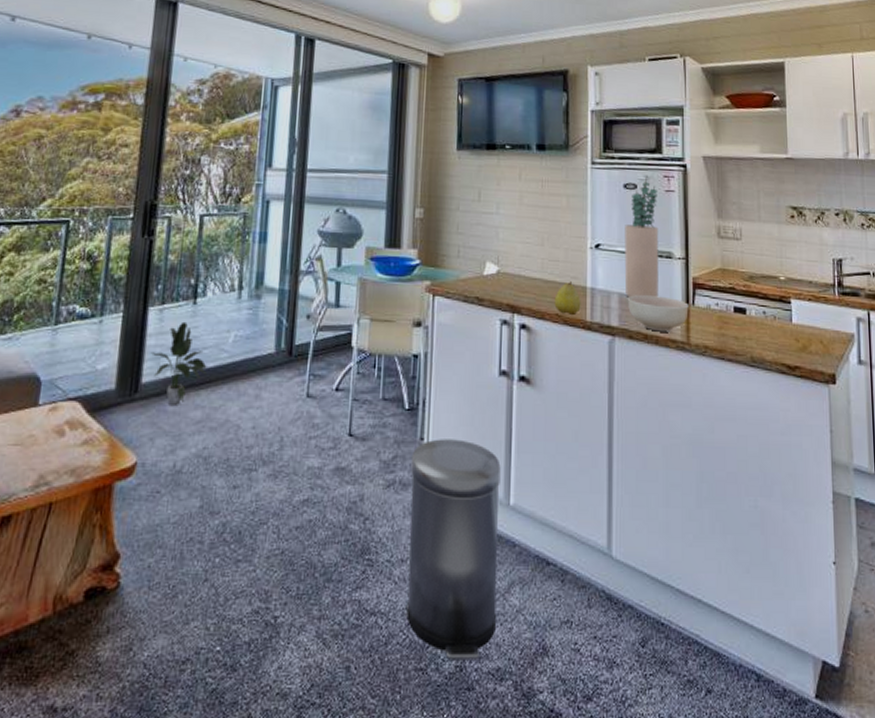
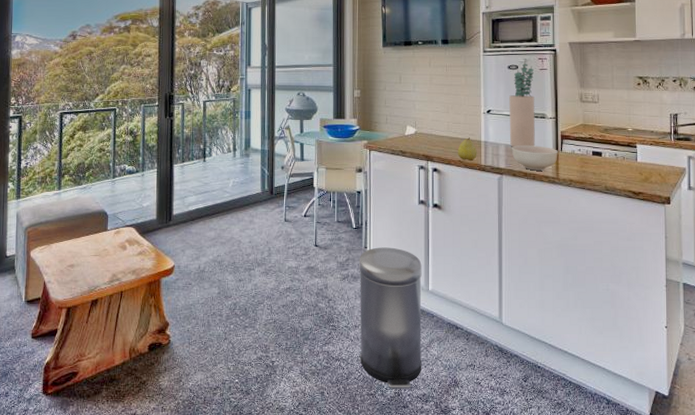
potted plant: present [150,321,208,405] -> none [177,173,217,228]

